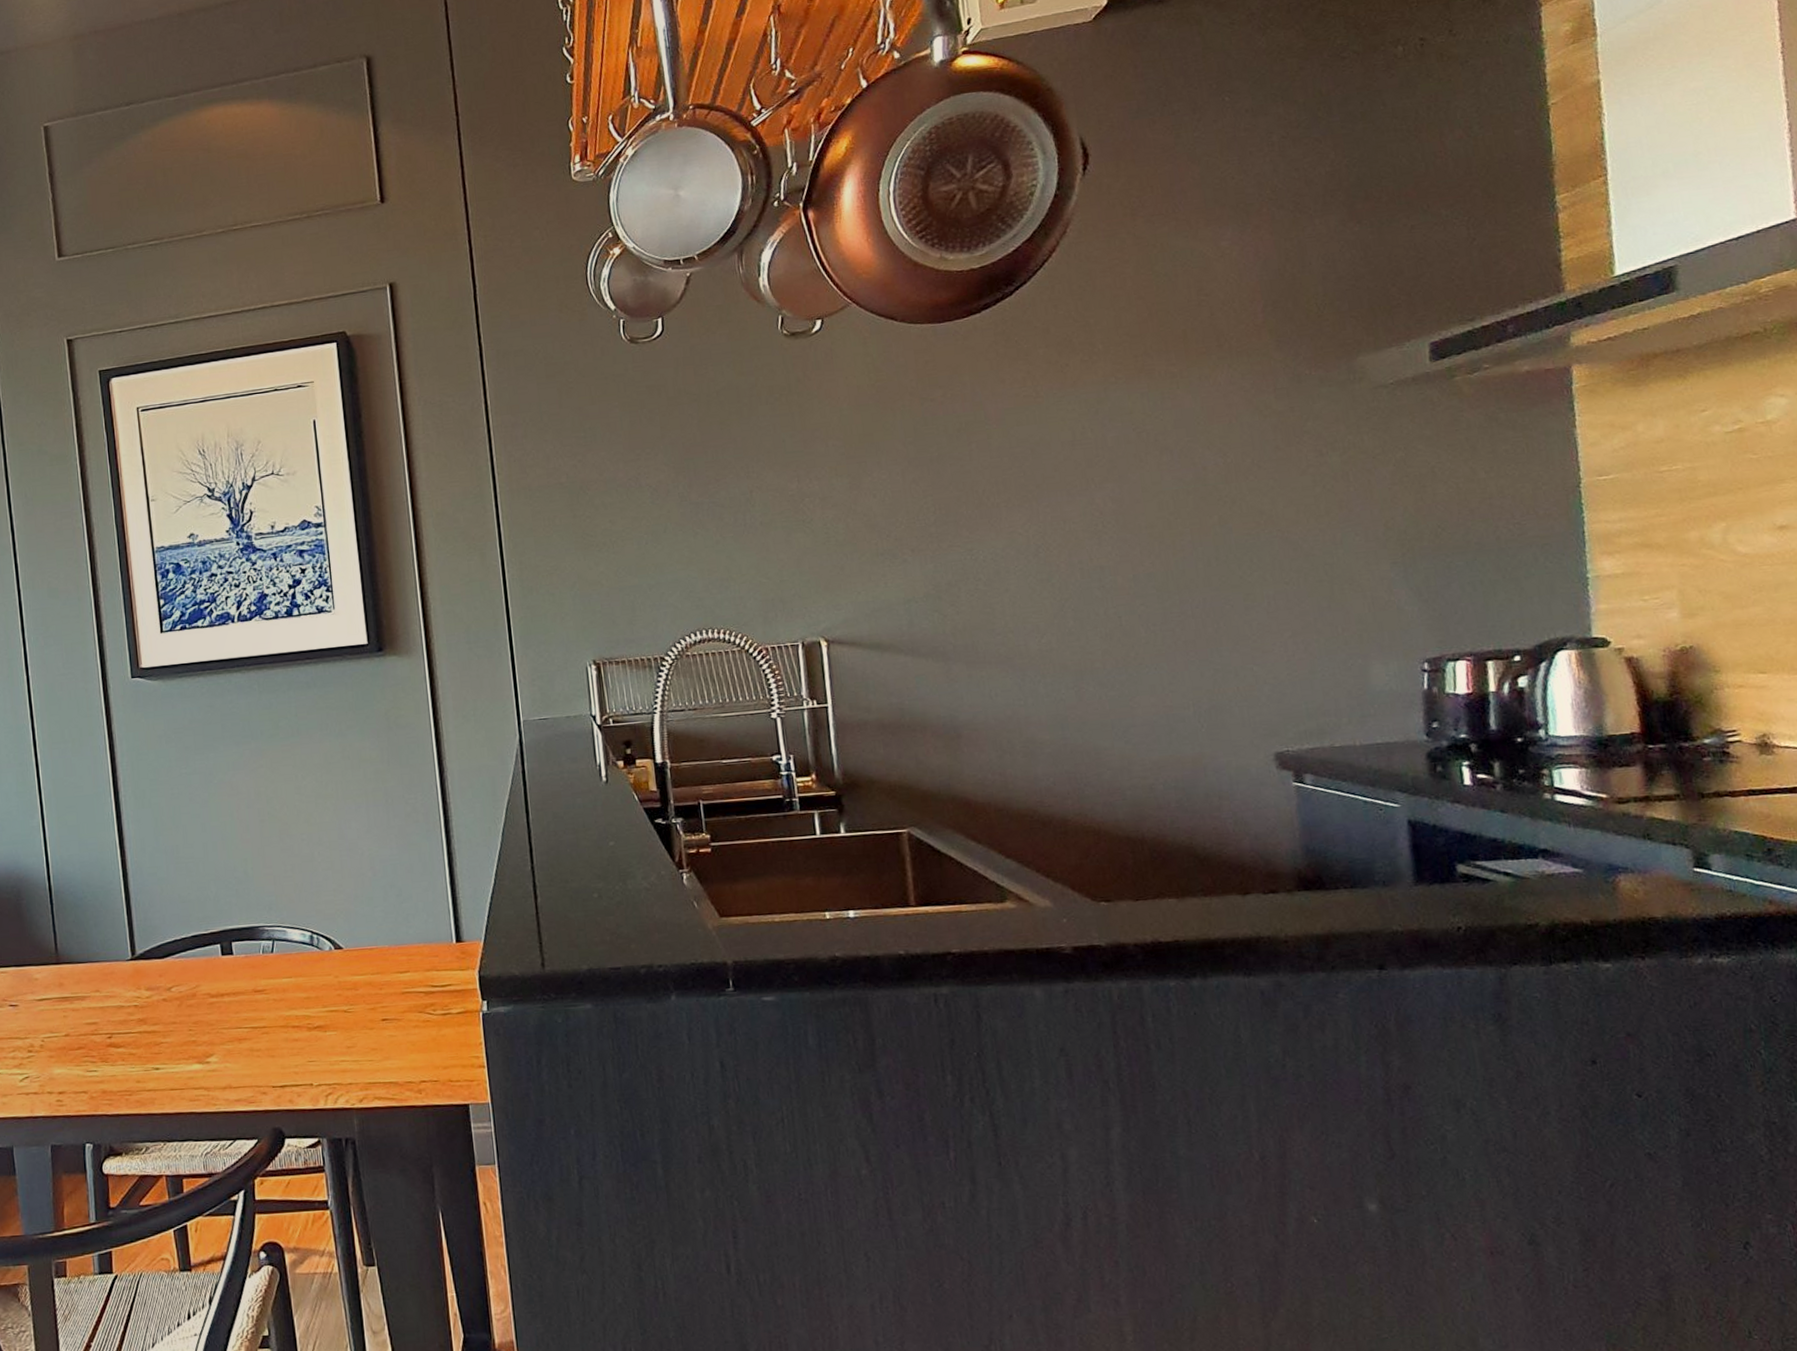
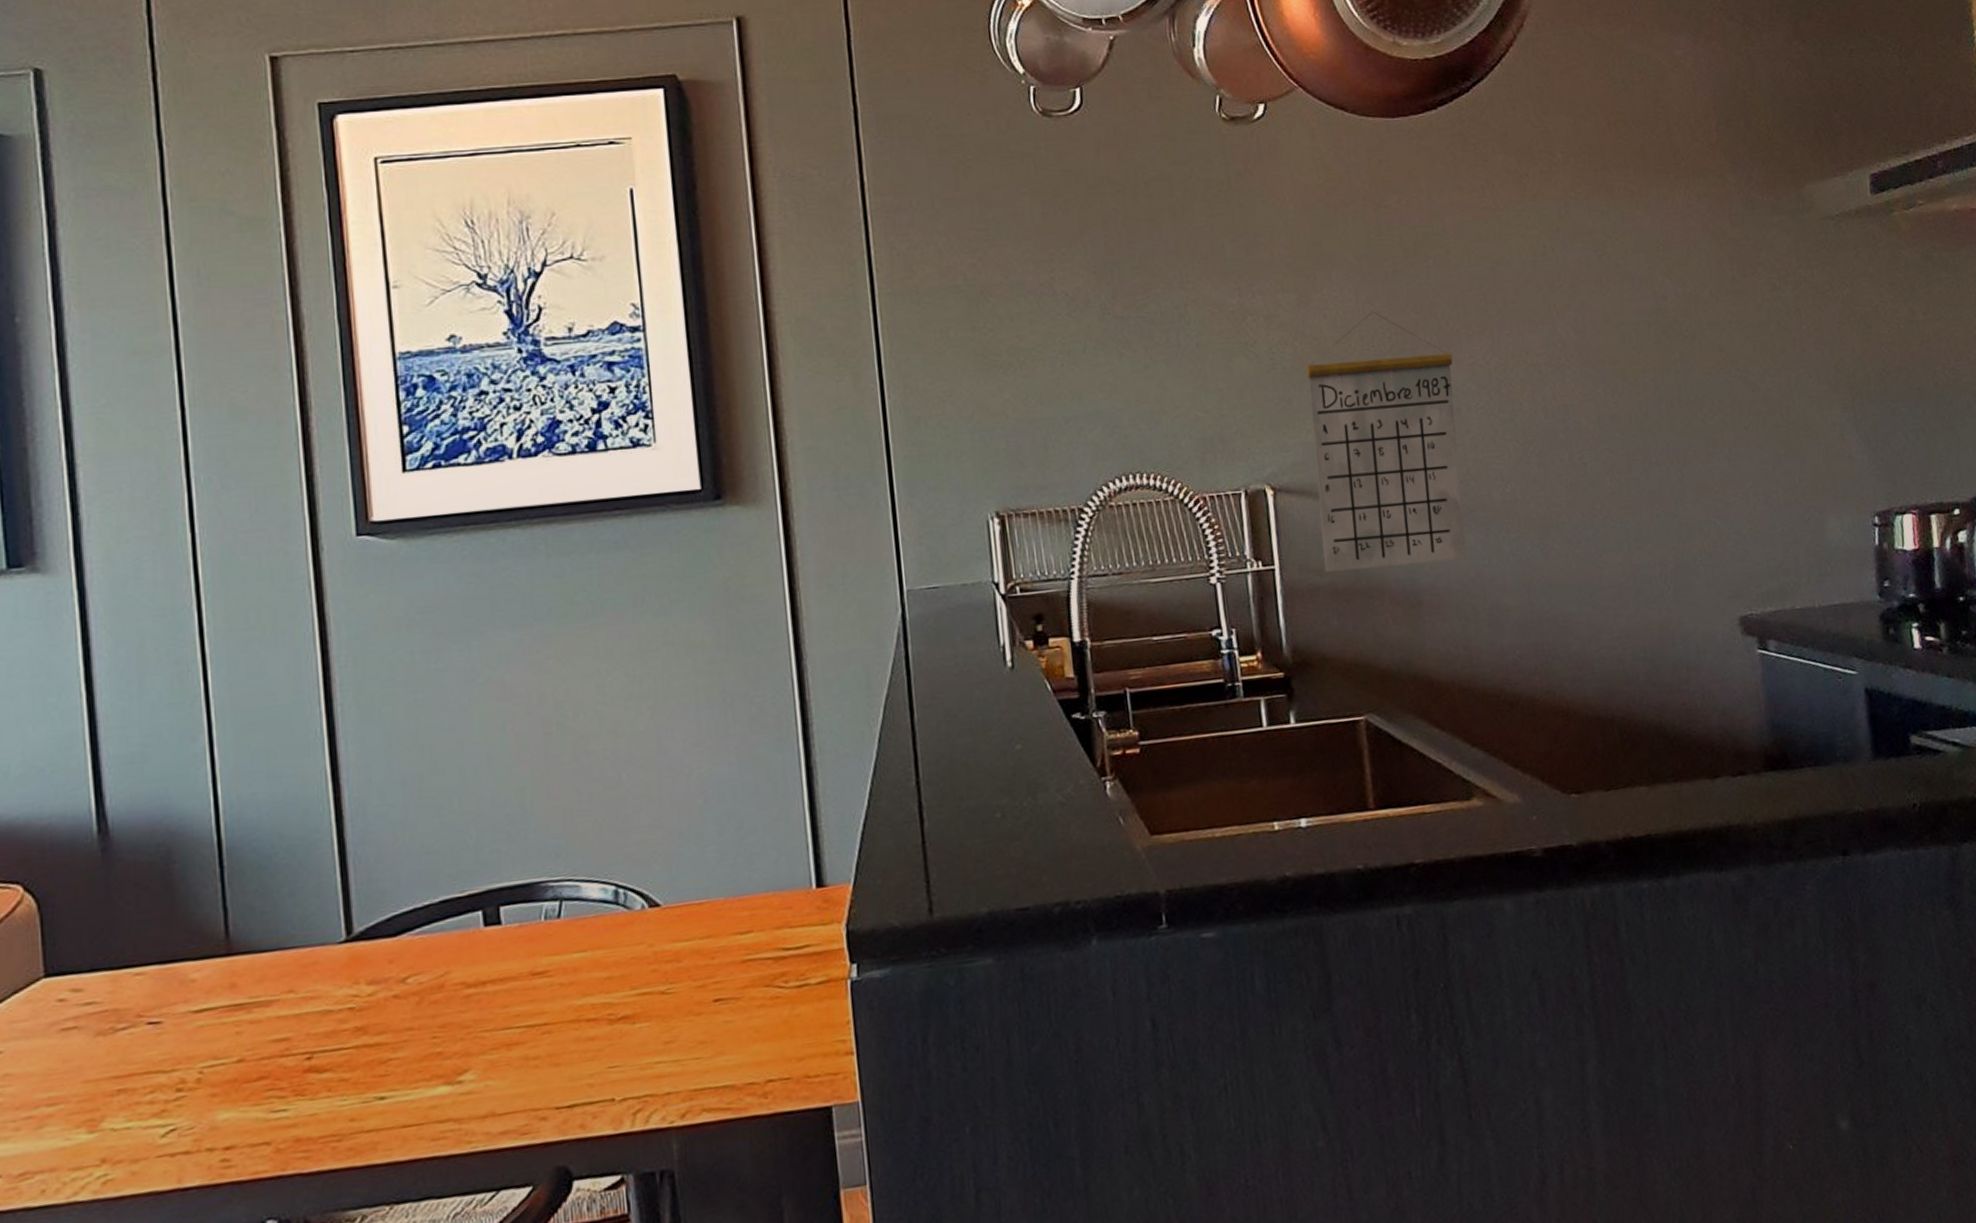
calendar: none [857,490,1004,710] -> present [1306,311,1467,572]

